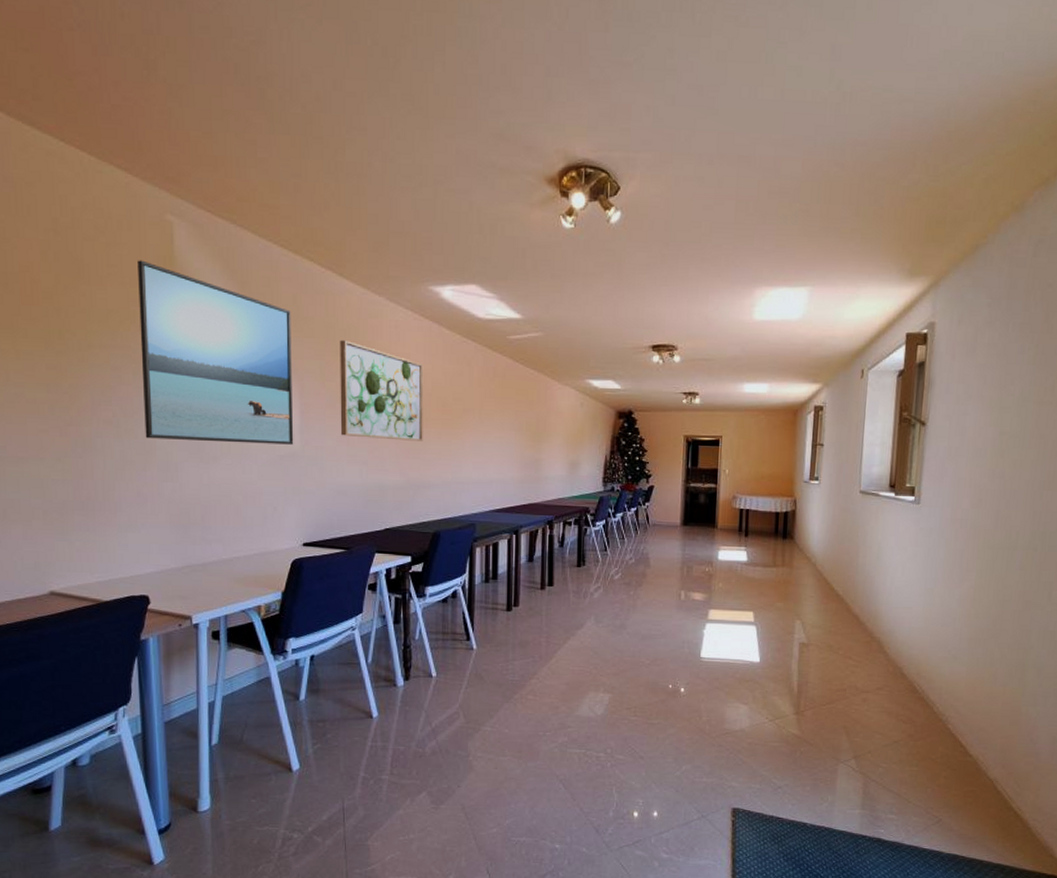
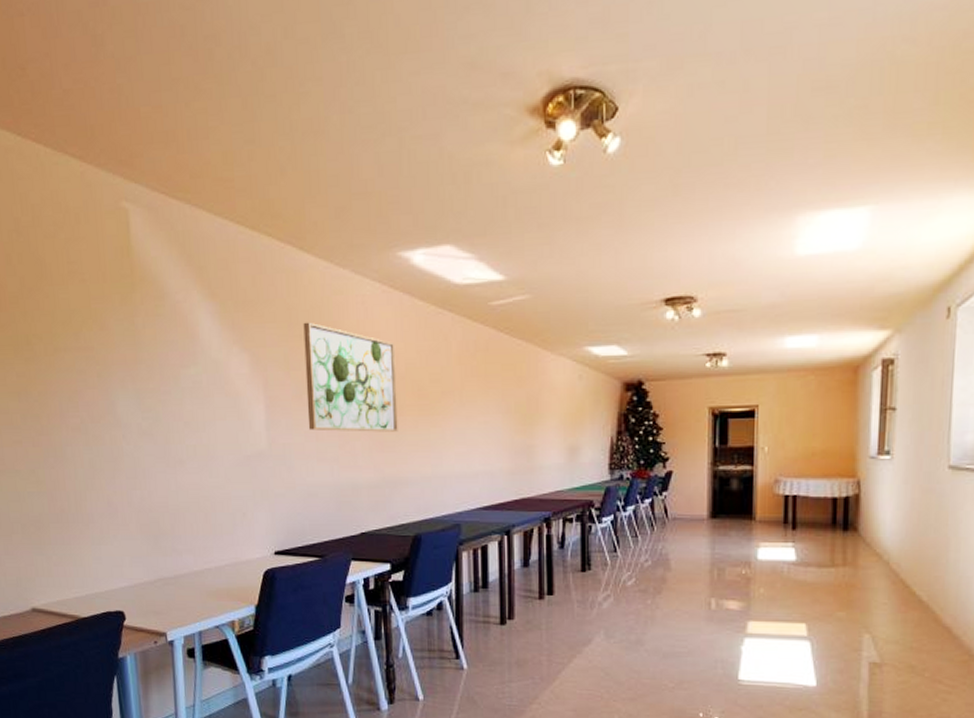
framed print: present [138,260,294,445] -> none [96,253,260,445]

